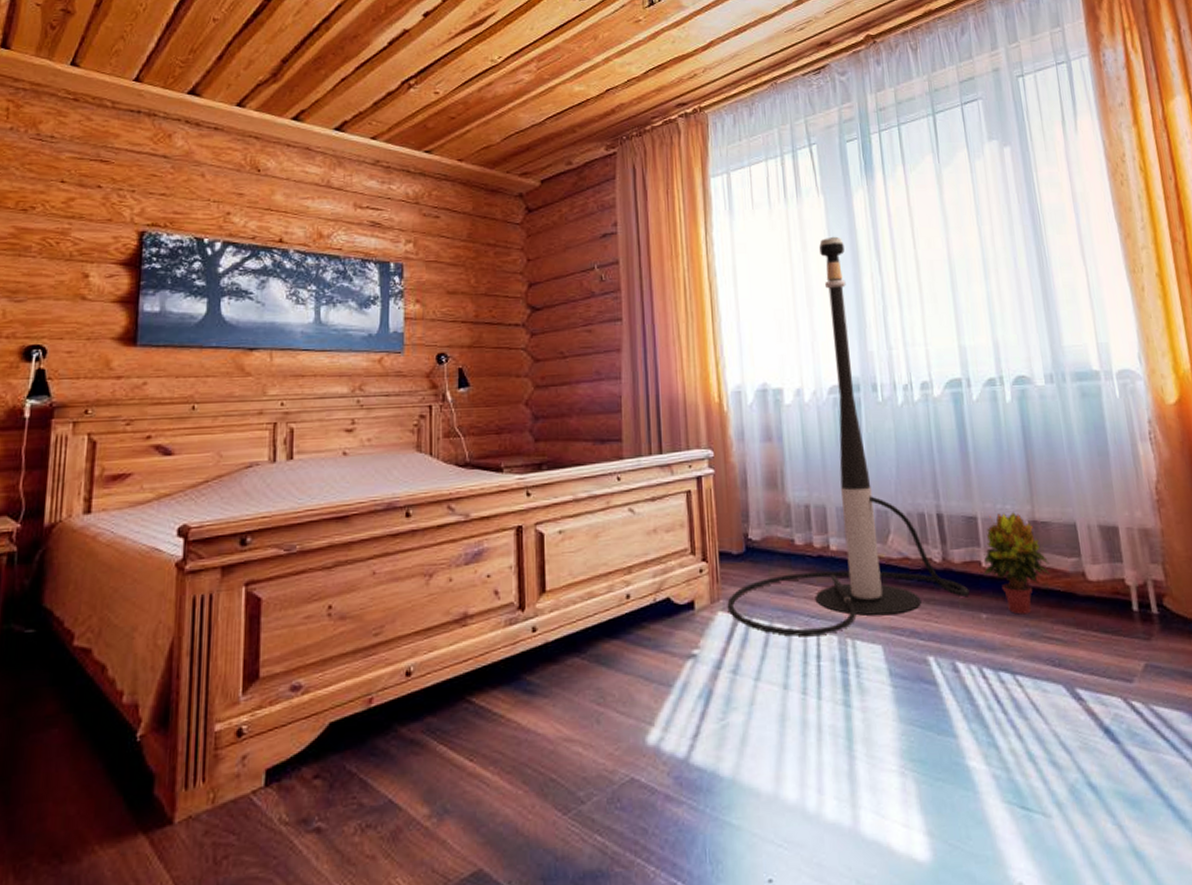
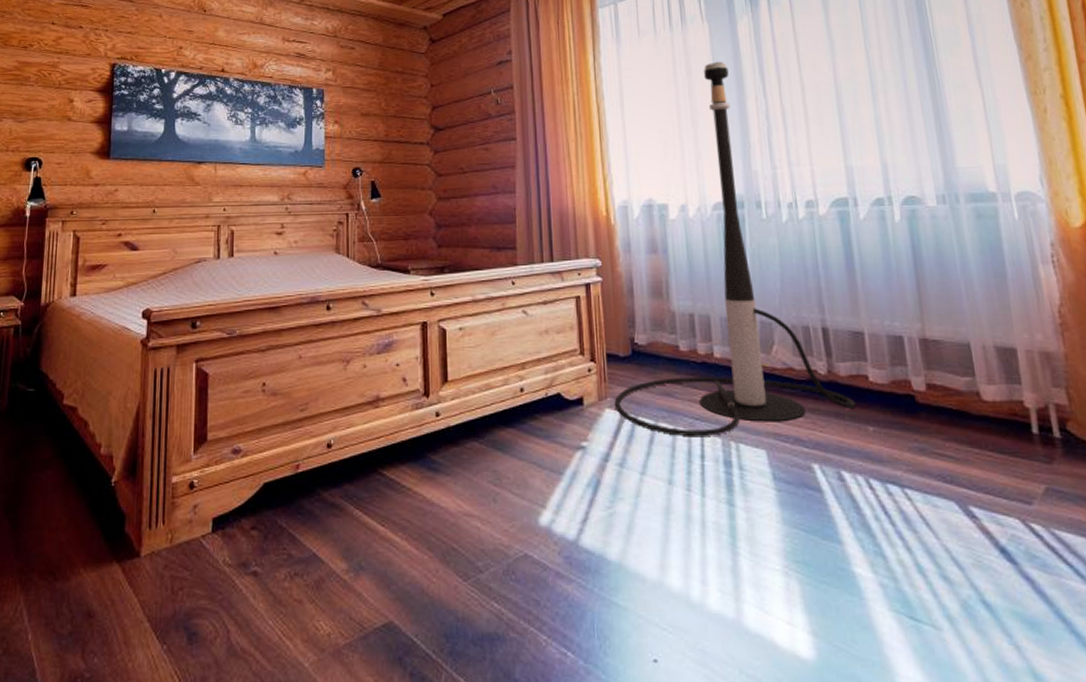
potted plant: present [983,511,1050,615] -> none [870,328,941,430]

